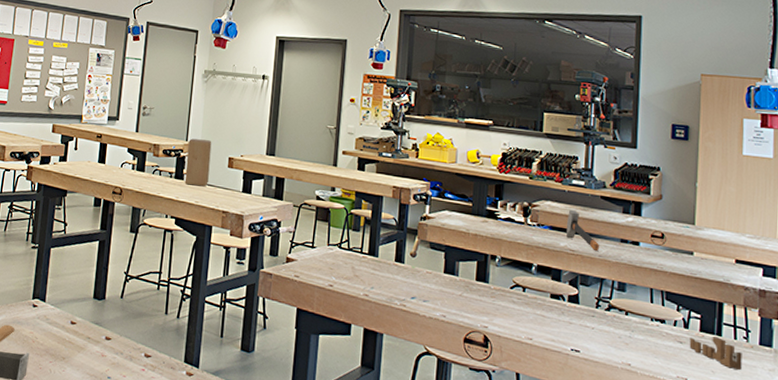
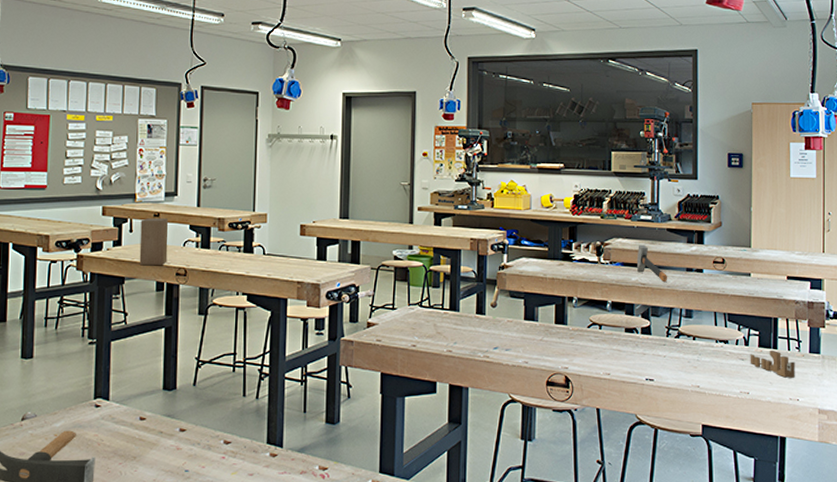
wooden block: none [80,138,110,184] -> present [139,218,169,266]
wooden block: present [184,138,212,187] -> none [254,208,281,258]

